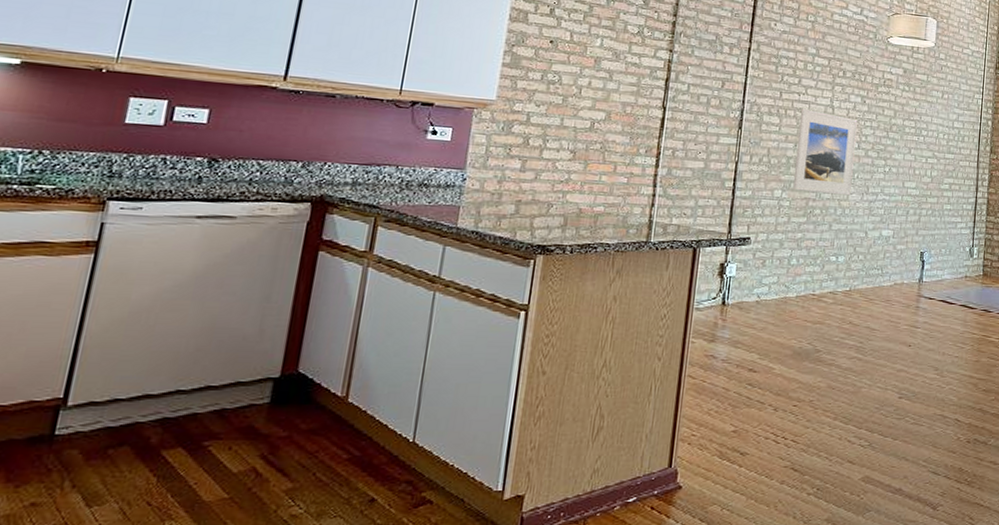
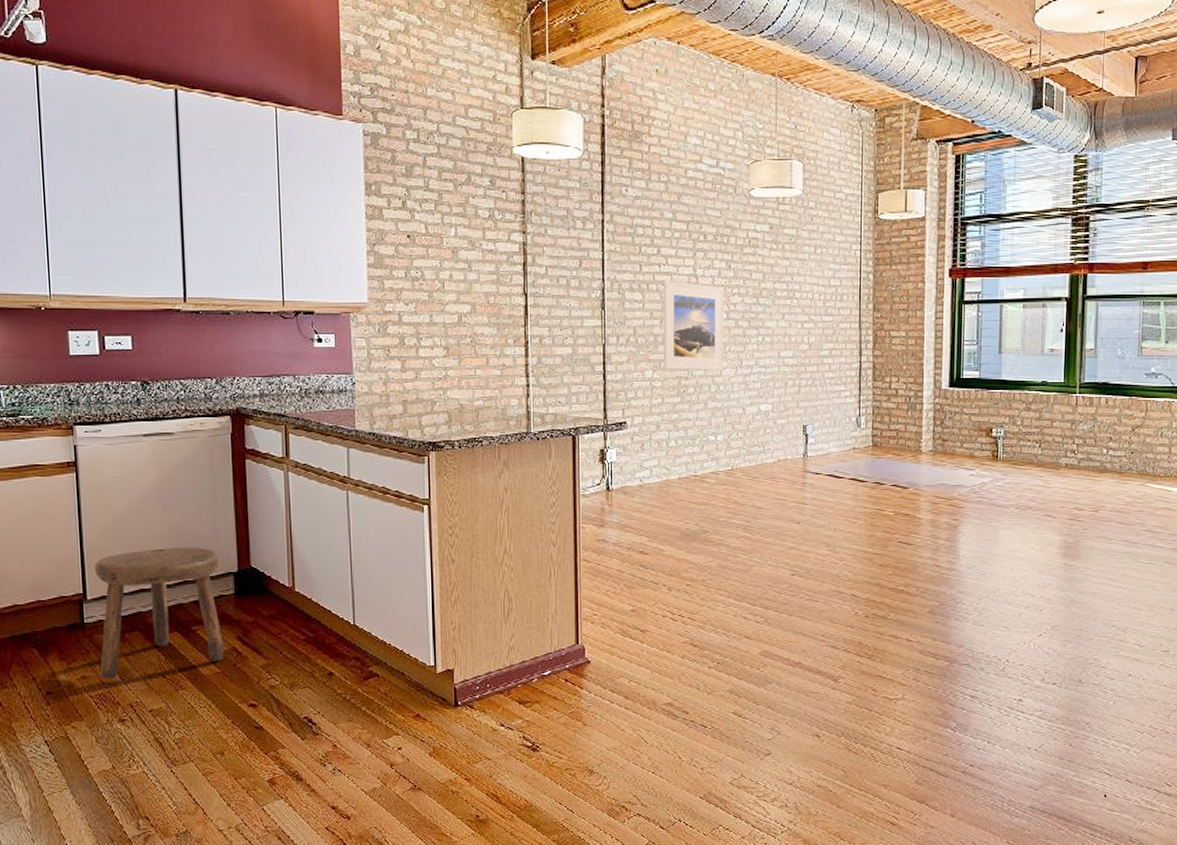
stool: none [58,346,259,507] -> present [95,547,225,679]

